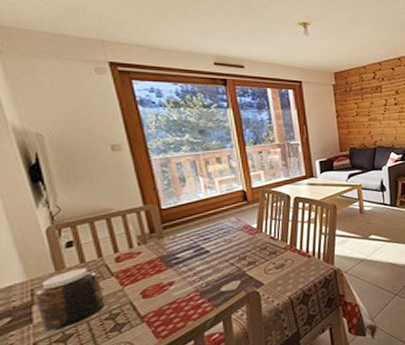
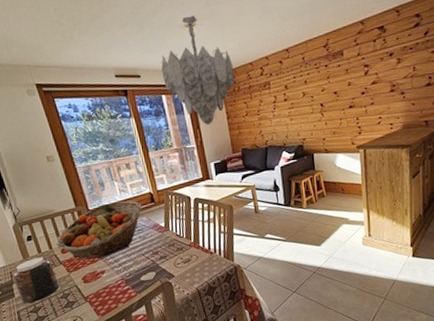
fruit basket: none [108,199,231,268] -> present [56,200,142,259]
chandelier: none [269,15,347,122] -> present [161,15,235,125]

